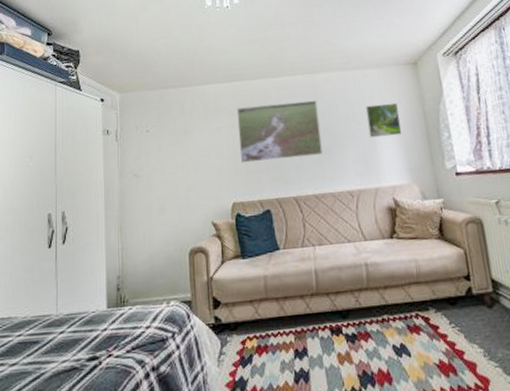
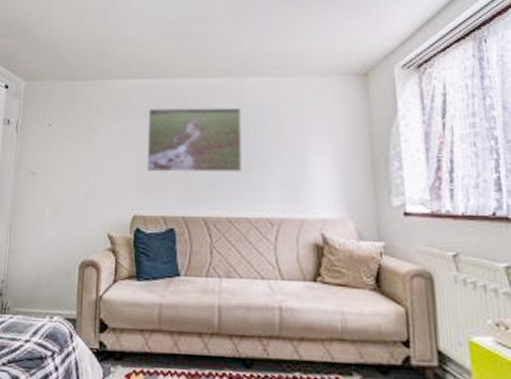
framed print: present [365,102,402,138] -> none [298,119,341,159]

